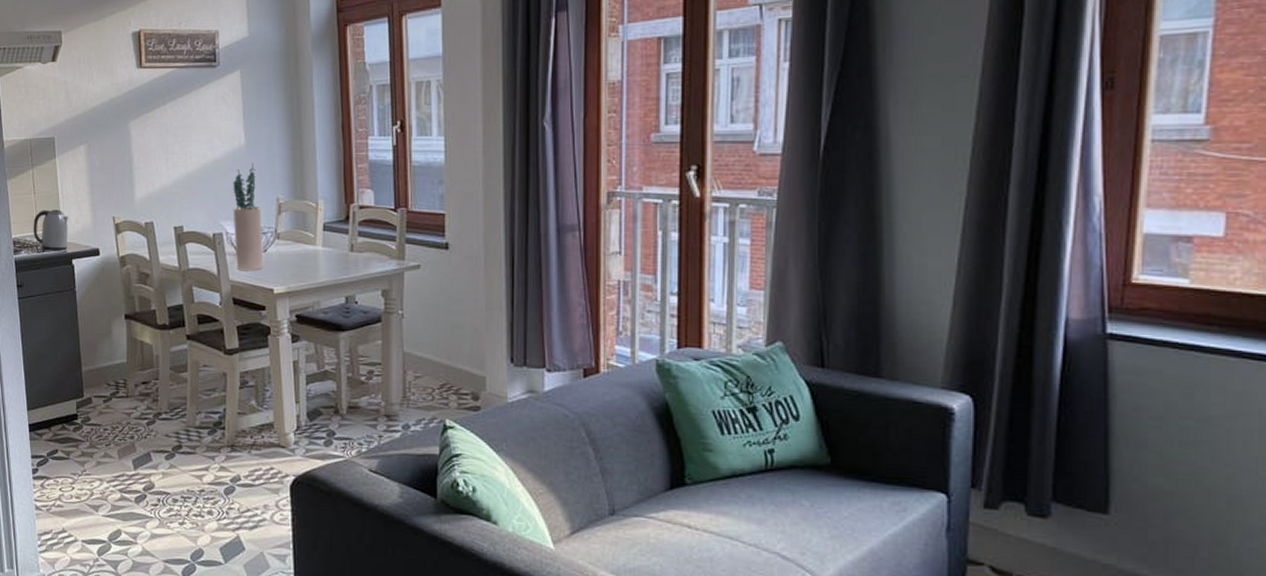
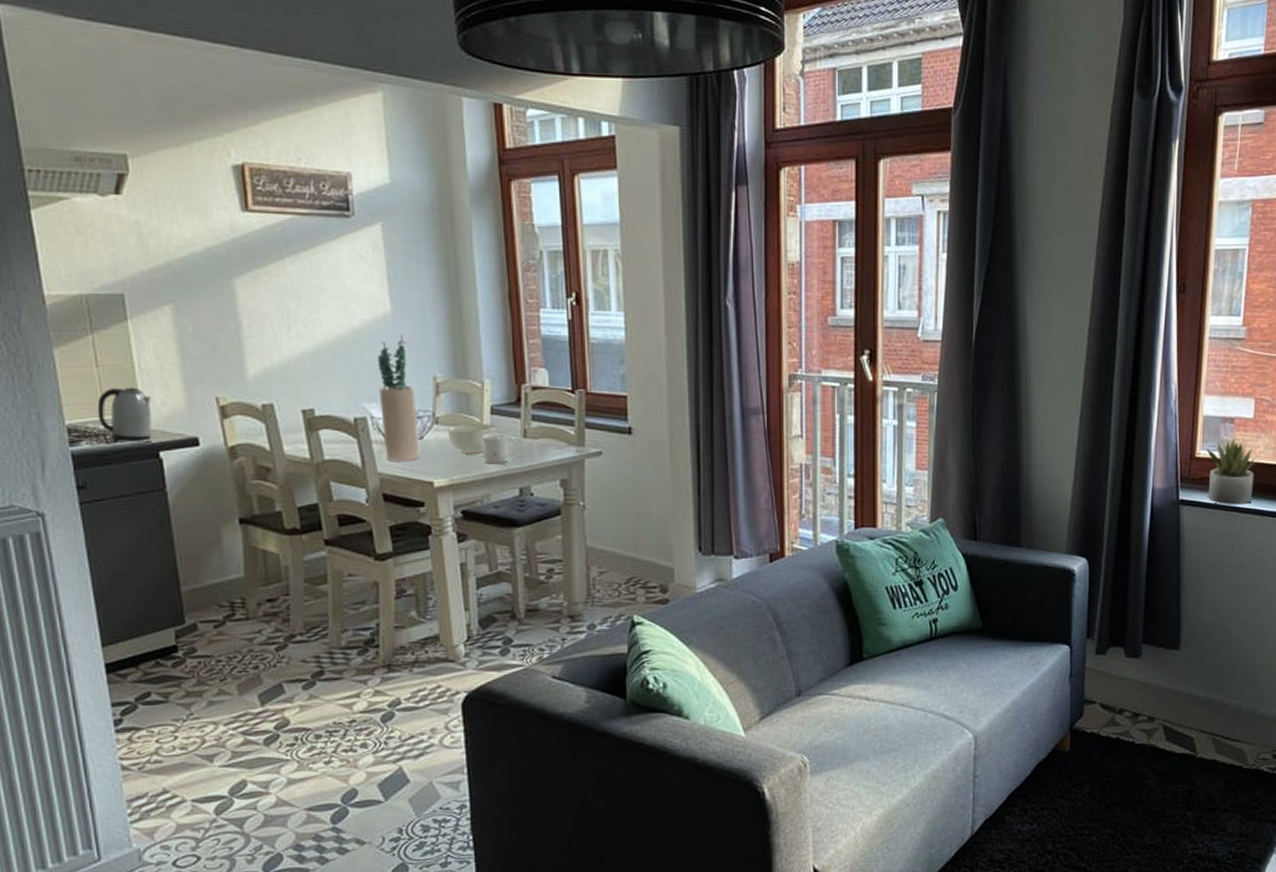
bowl: none [287,239,328,265] -> present [448,424,498,454]
mug: none [315,248,345,275] -> present [482,434,518,464]
succulent plant: none [1148,259,1232,343] -> present [1206,436,1258,505]

